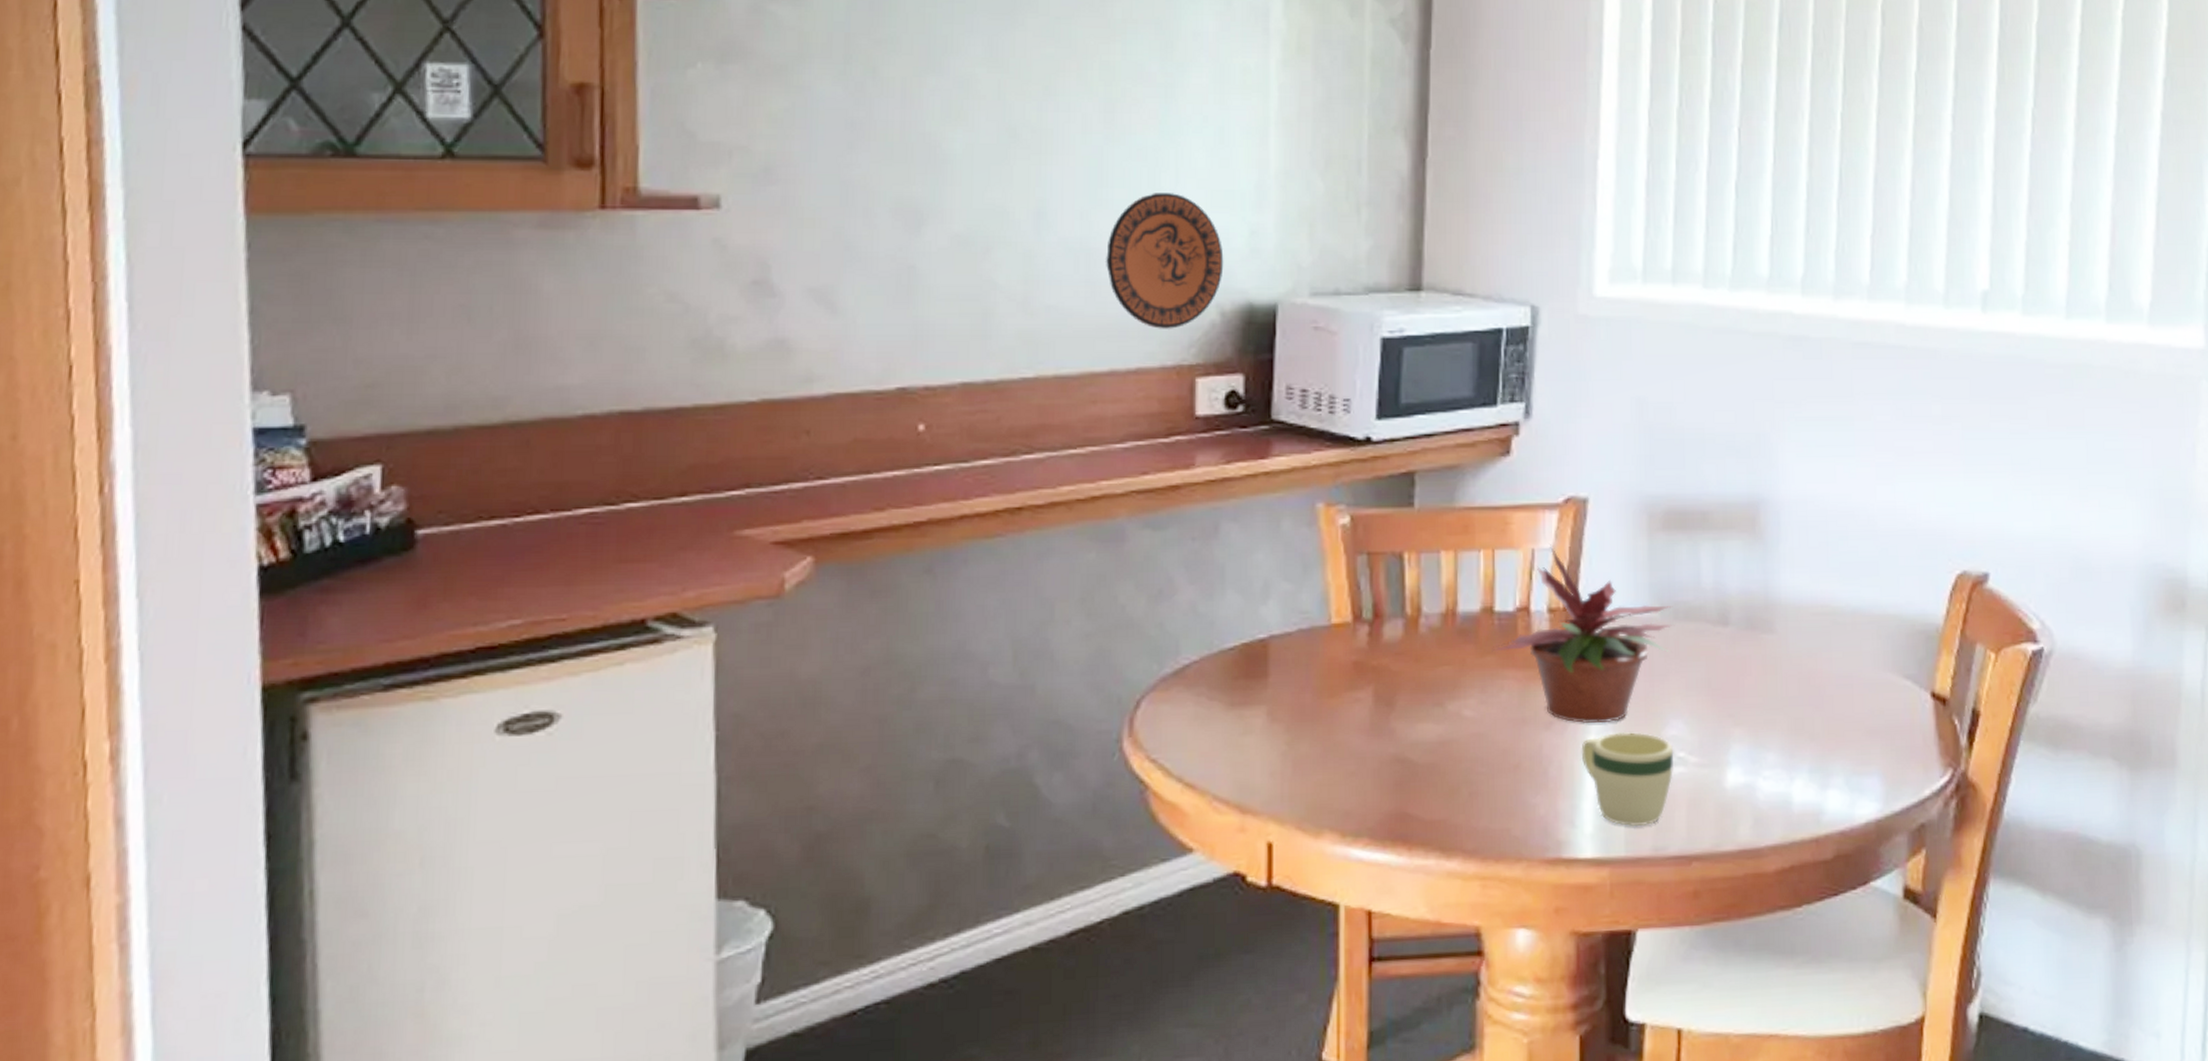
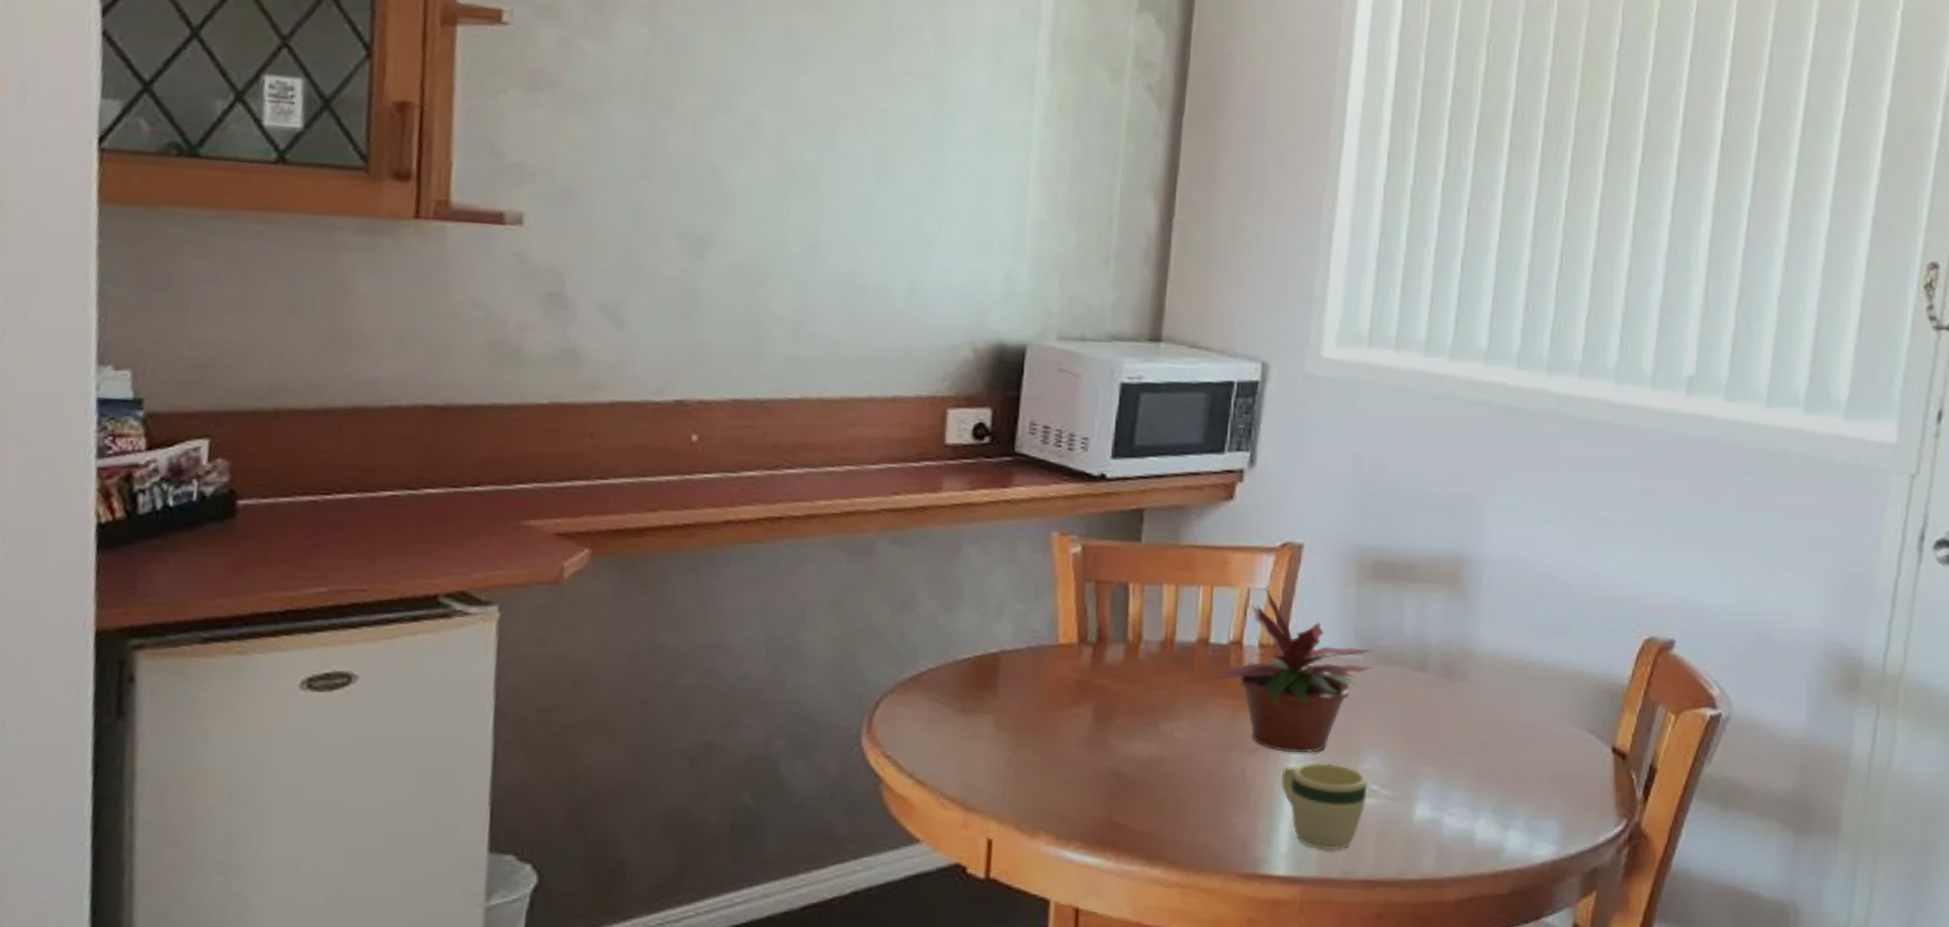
decorative plate: present [1106,193,1224,329] -> none [871,235,980,362]

